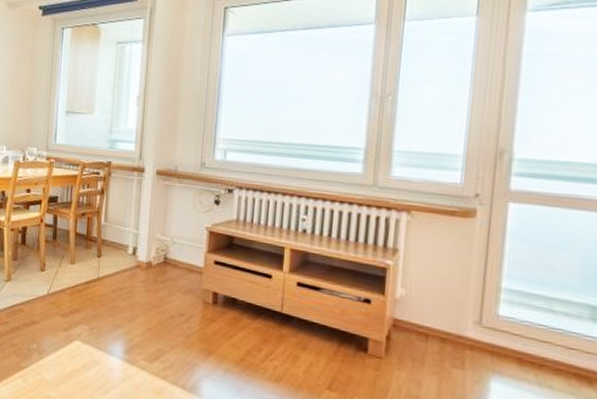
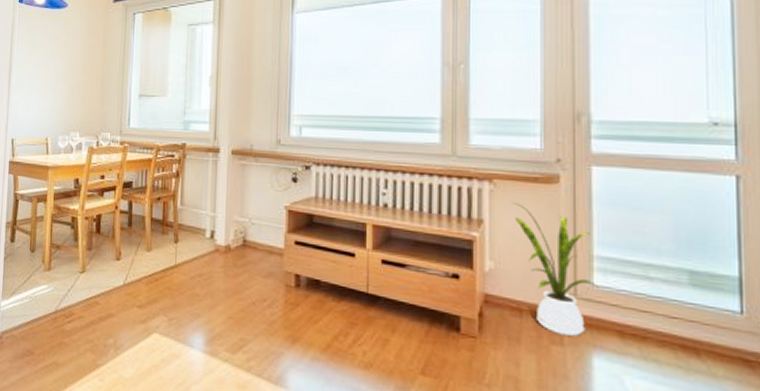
house plant: none [427,232,504,362] -> present [511,201,600,336]

